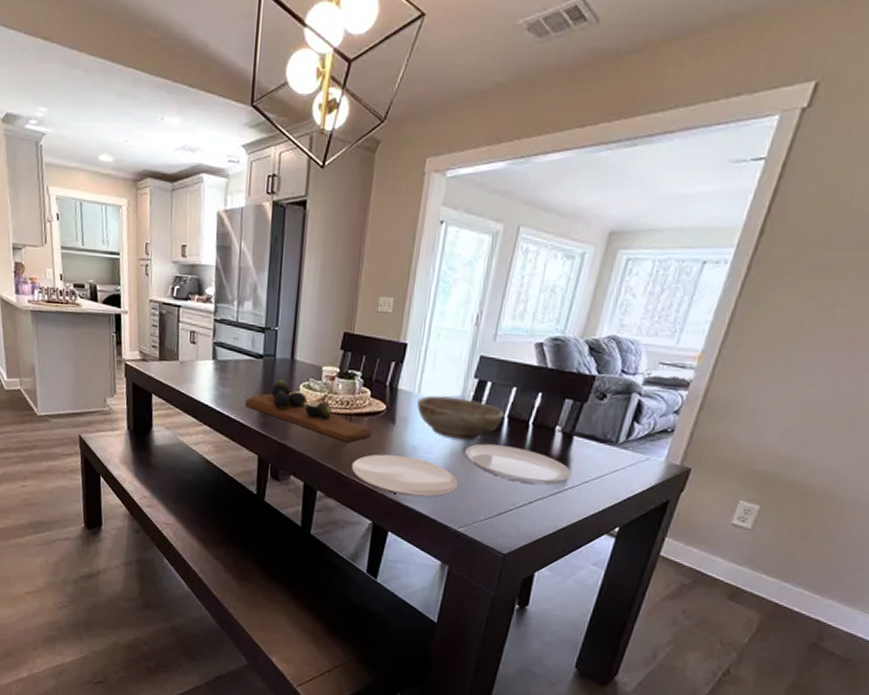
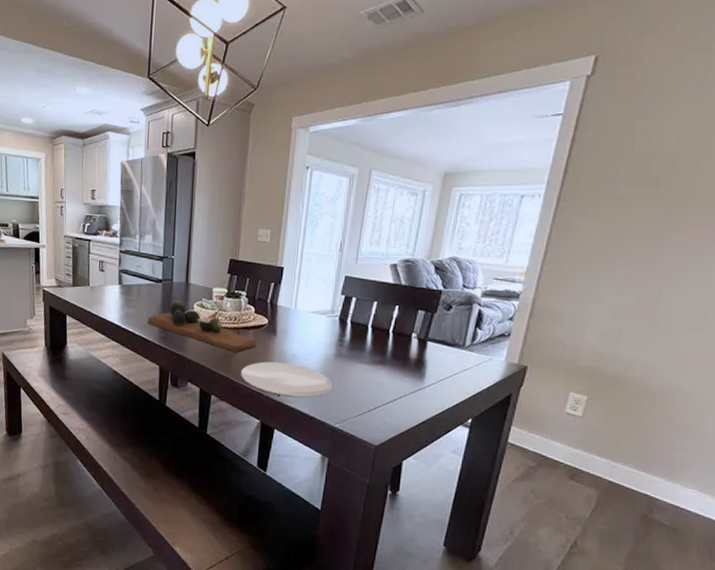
bowl: present [417,395,505,440] -> none [294,310,369,347]
plate: present [465,444,572,485] -> none [337,350,428,384]

